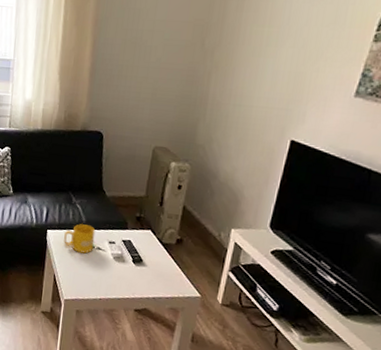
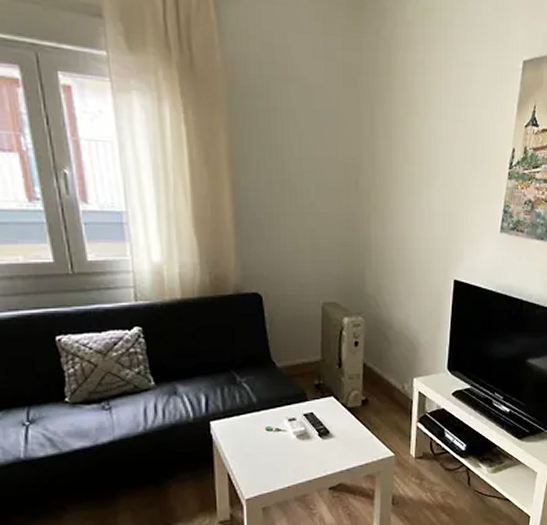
mug: present [64,224,96,254] -> none [233,405,272,440]

